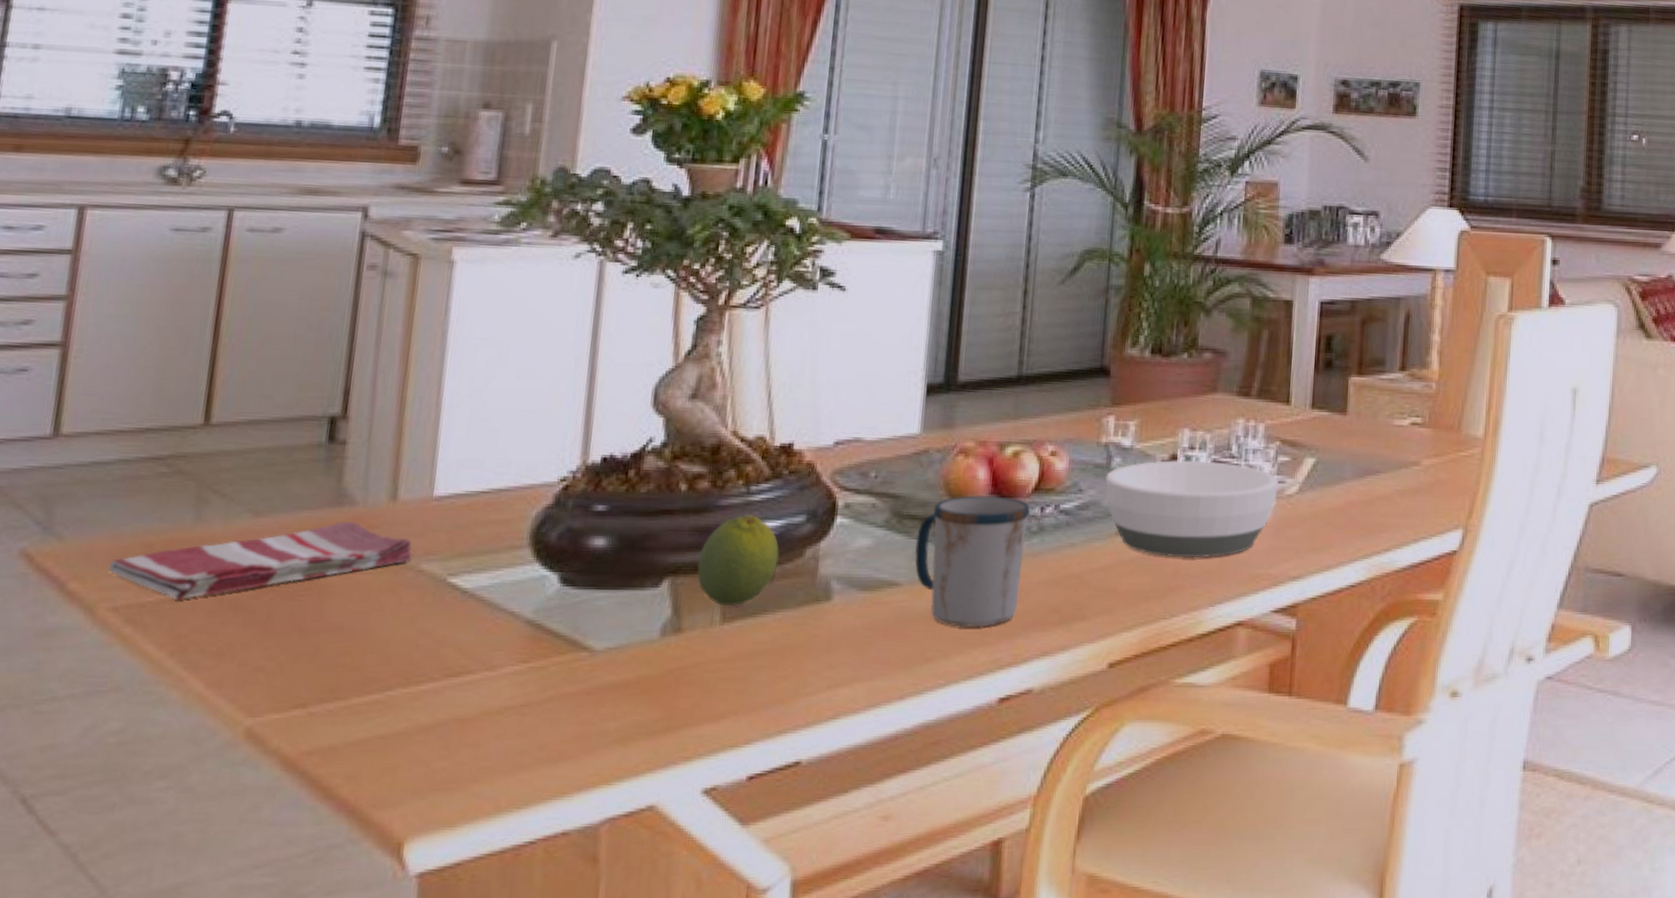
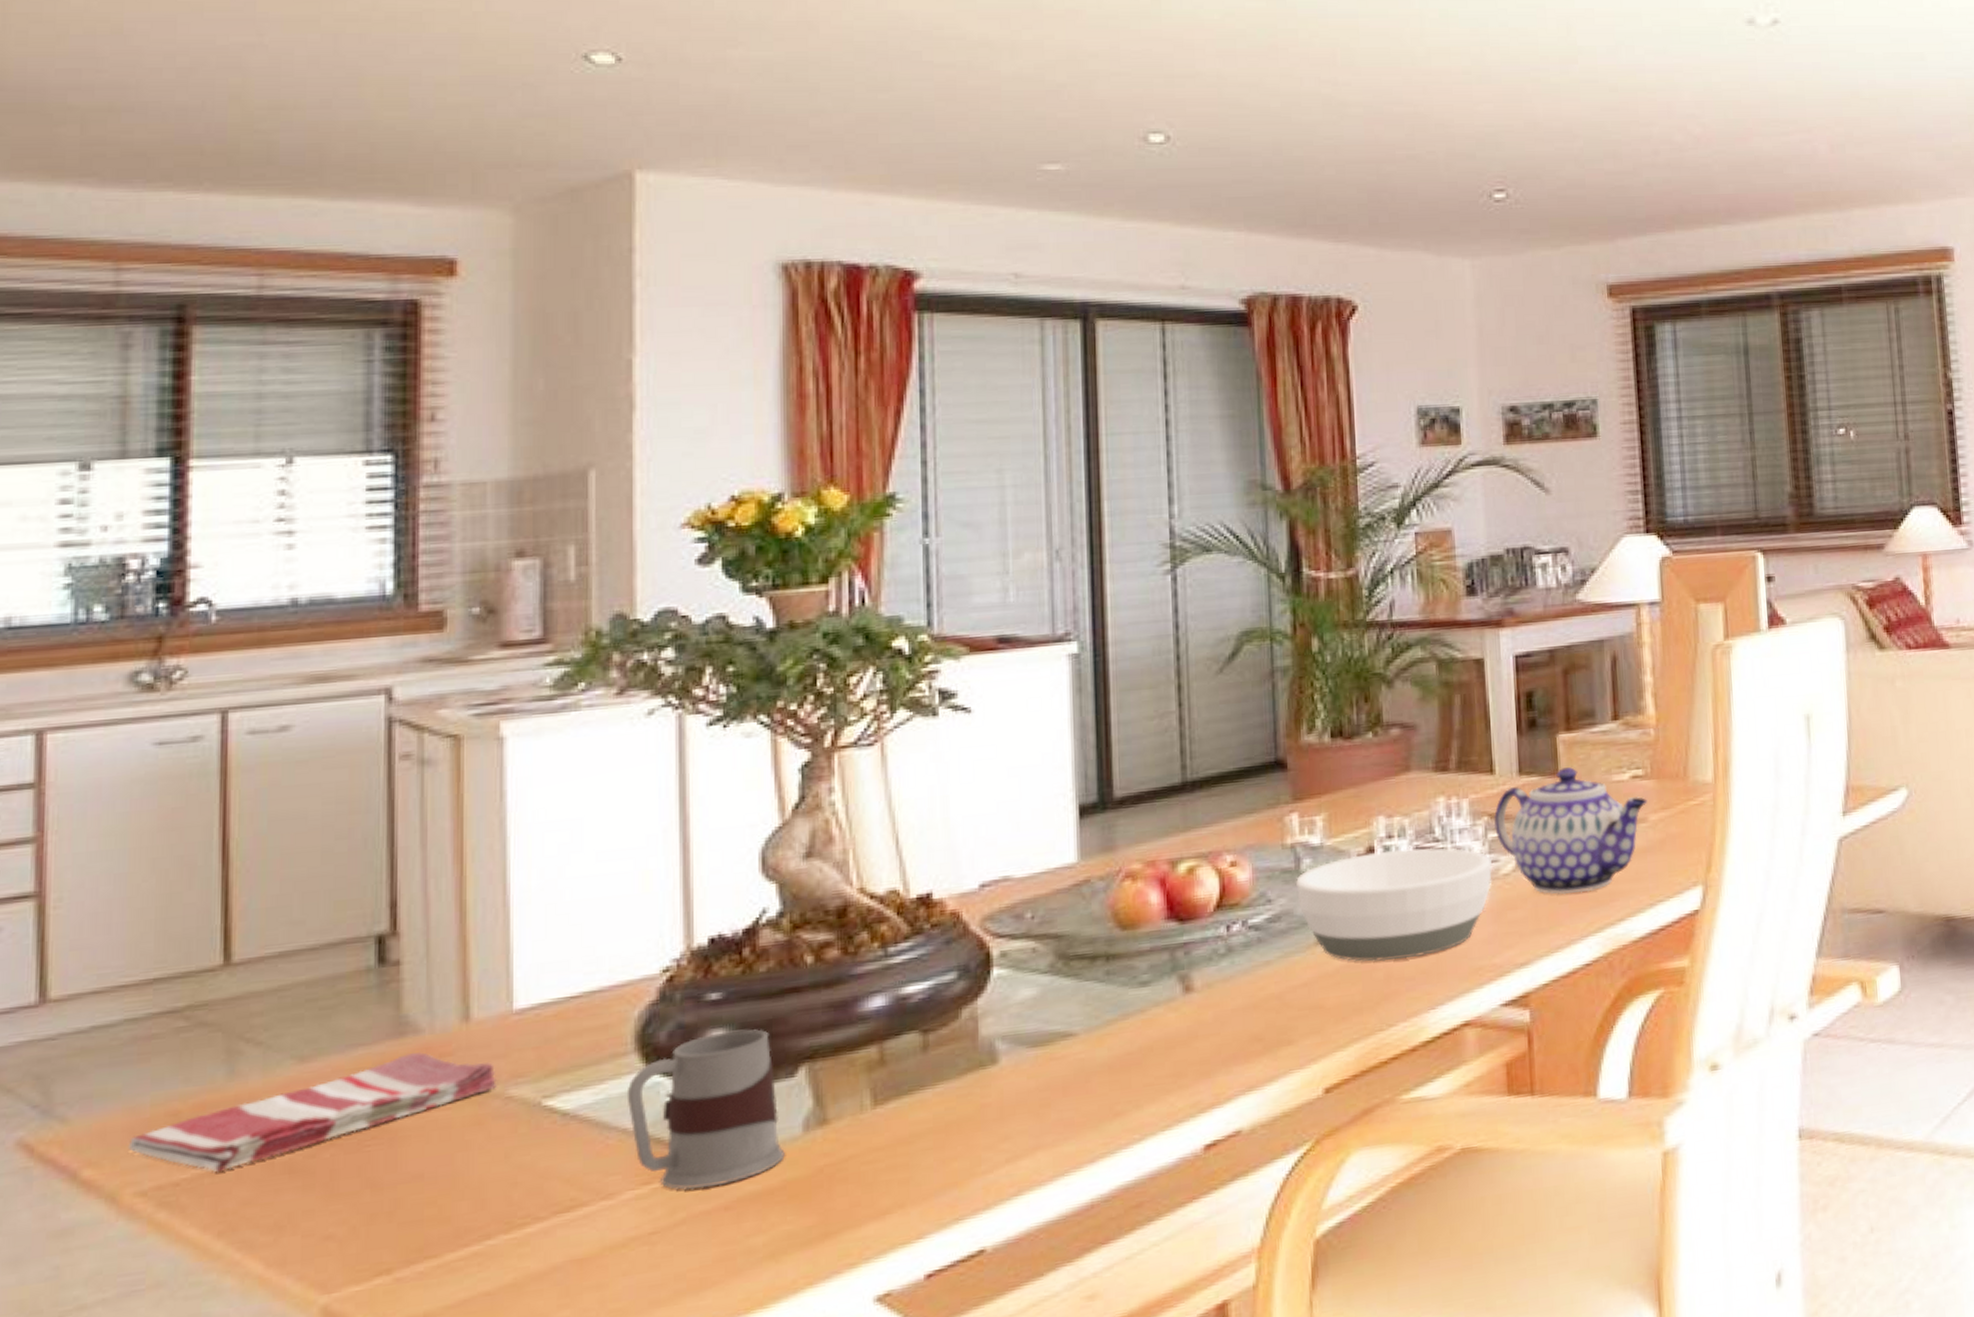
mug: none [517,540,643,673] -> present [626,1029,785,1190]
fruit: present [697,515,779,606] -> none [837,980,931,1088]
mug: present [914,495,1031,627] -> none [1087,919,1215,1072]
teapot: none [1284,407,1423,521] -> present [1493,767,1648,895]

